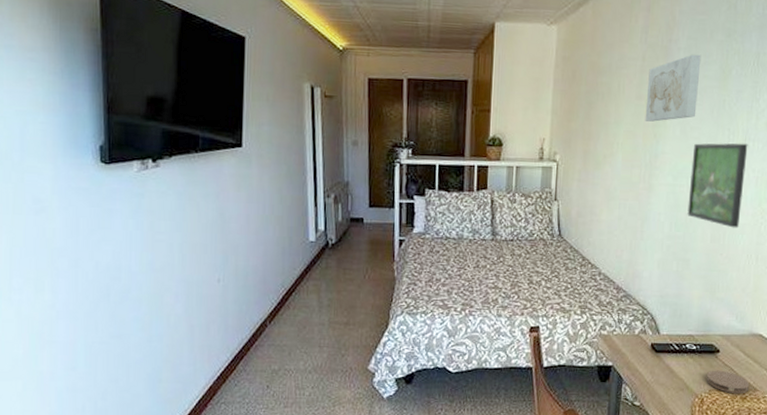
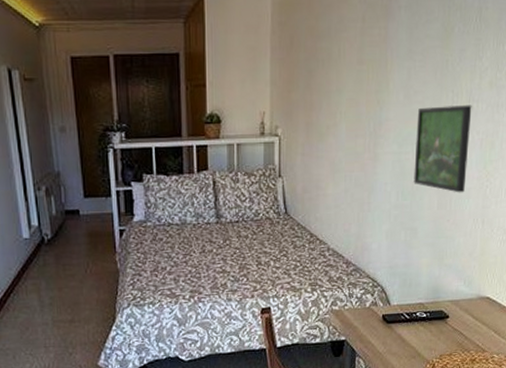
wall art: present [645,54,701,122] -> none [367,12,423,87]
coaster: present [706,370,750,394] -> none [436,335,479,357]

